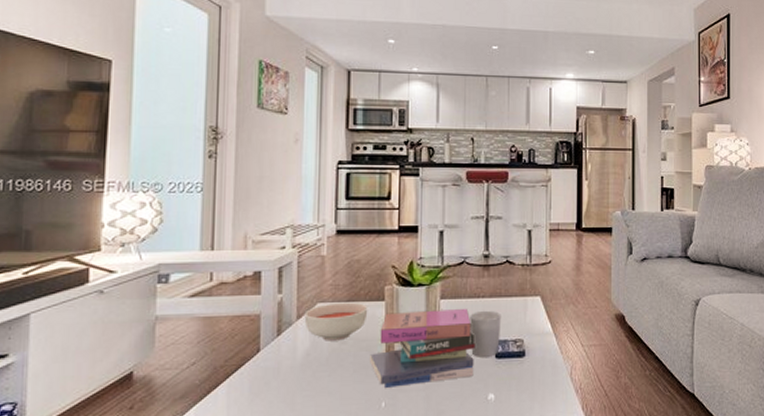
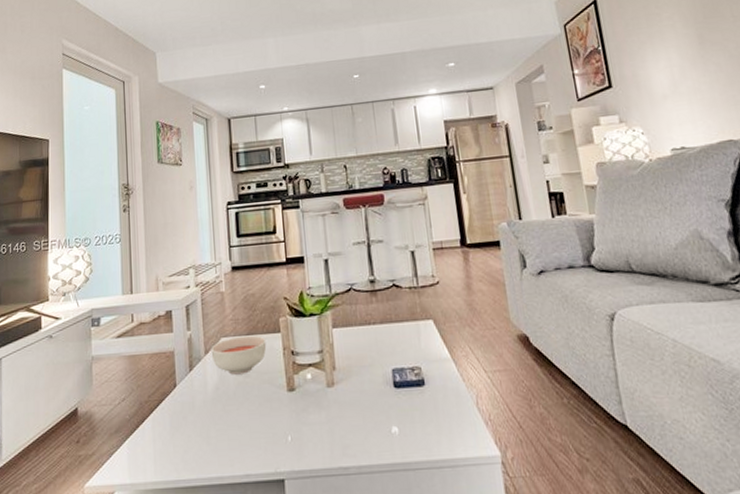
books: present [370,309,476,388] -> none [272,337,374,421]
candle holder: present [470,310,502,357] -> none [363,337,397,387]

